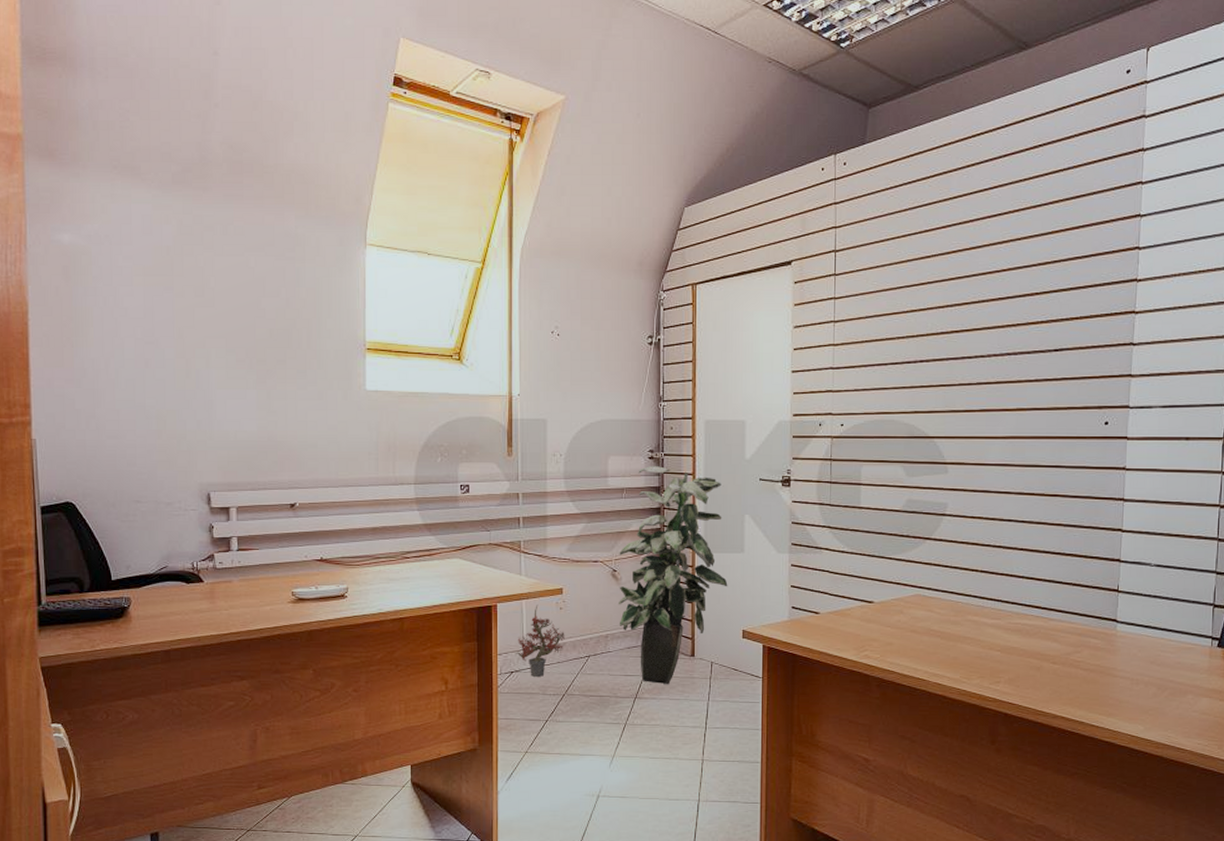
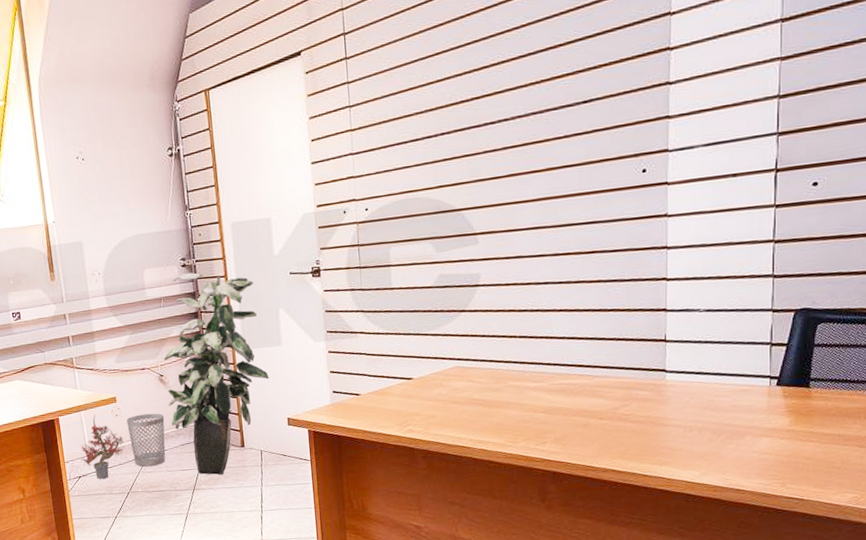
wastebasket: none [571,610,612,668] -> present [126,413,166,467]

